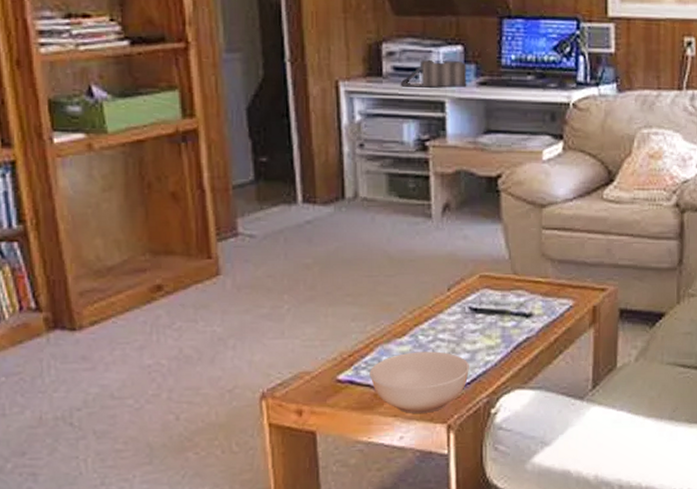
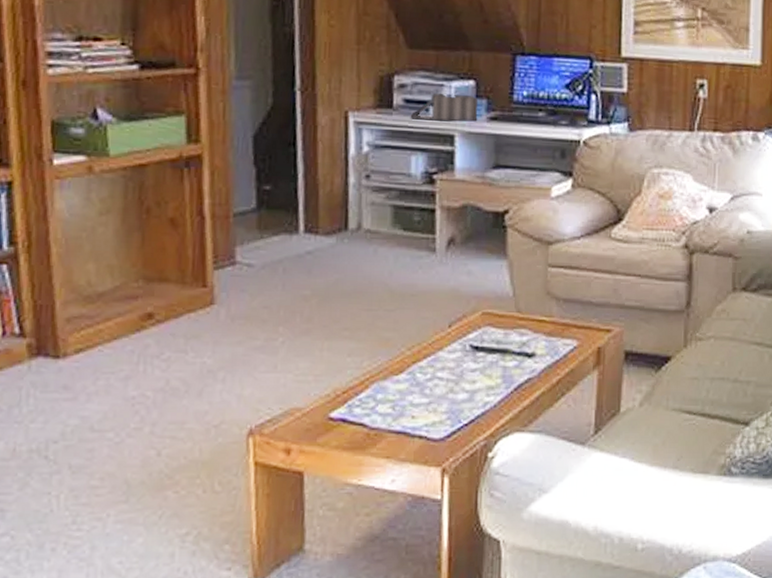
bowl: present [369,351,469,413] -> none [363,390,468,455]

